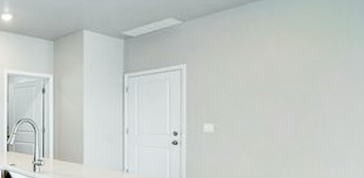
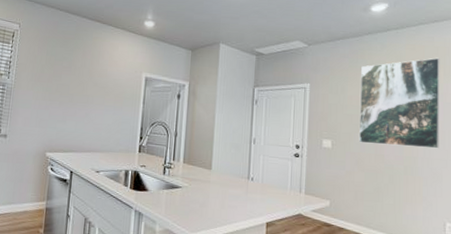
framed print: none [246,20,342,125] -> present [359,57,440,149]

